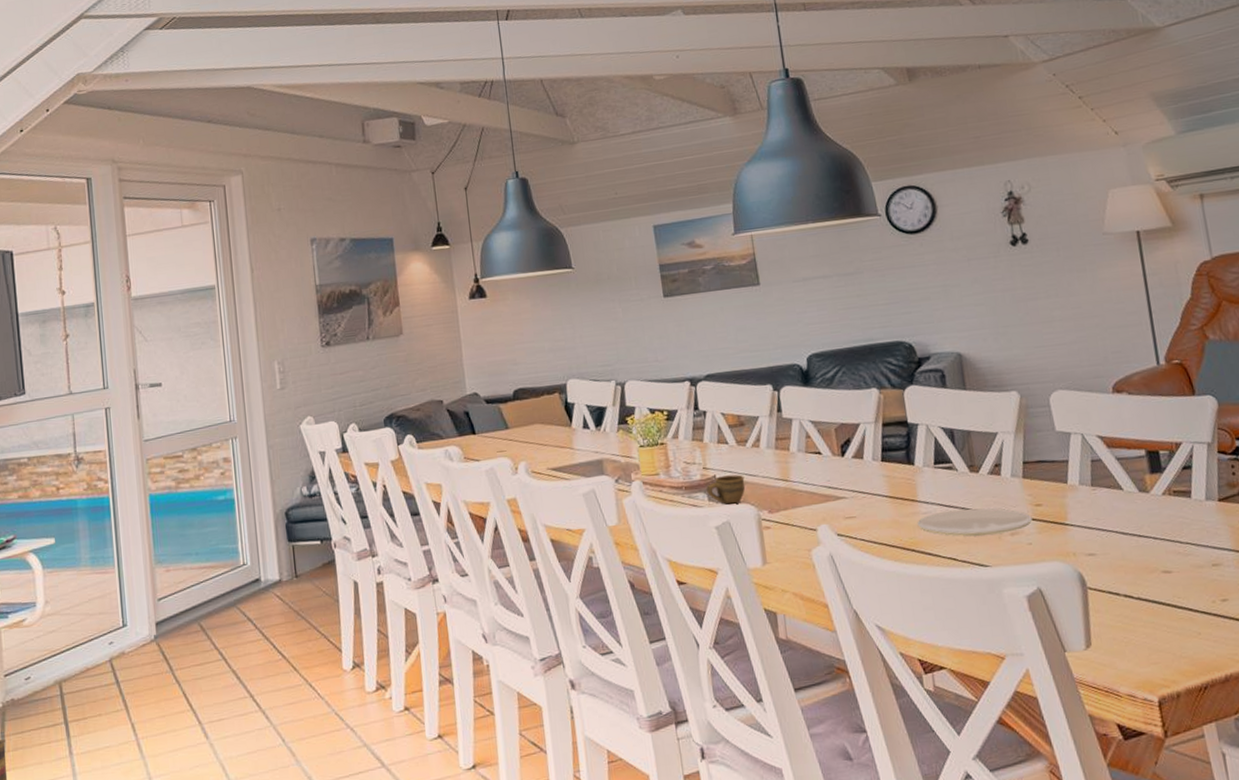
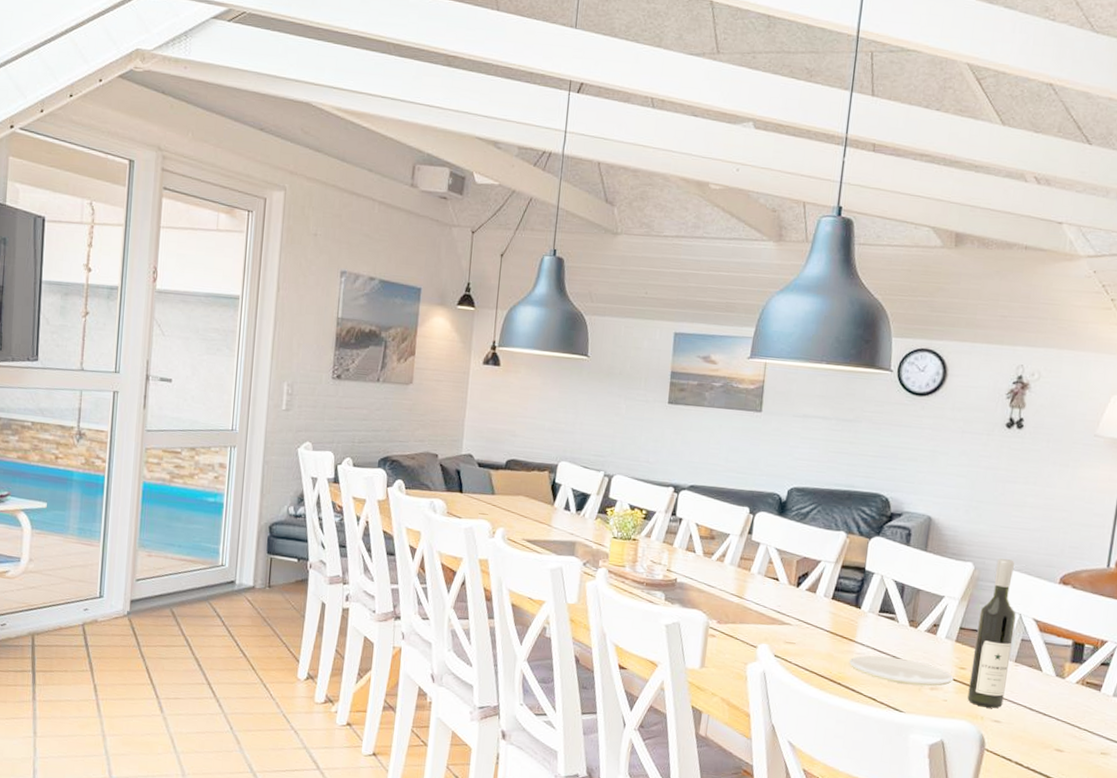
cup: present [706,474,746,505] -> none [664,580,703,608]
bottle: none [1039,378,1092,543] -> present [967,558,1016,709]

